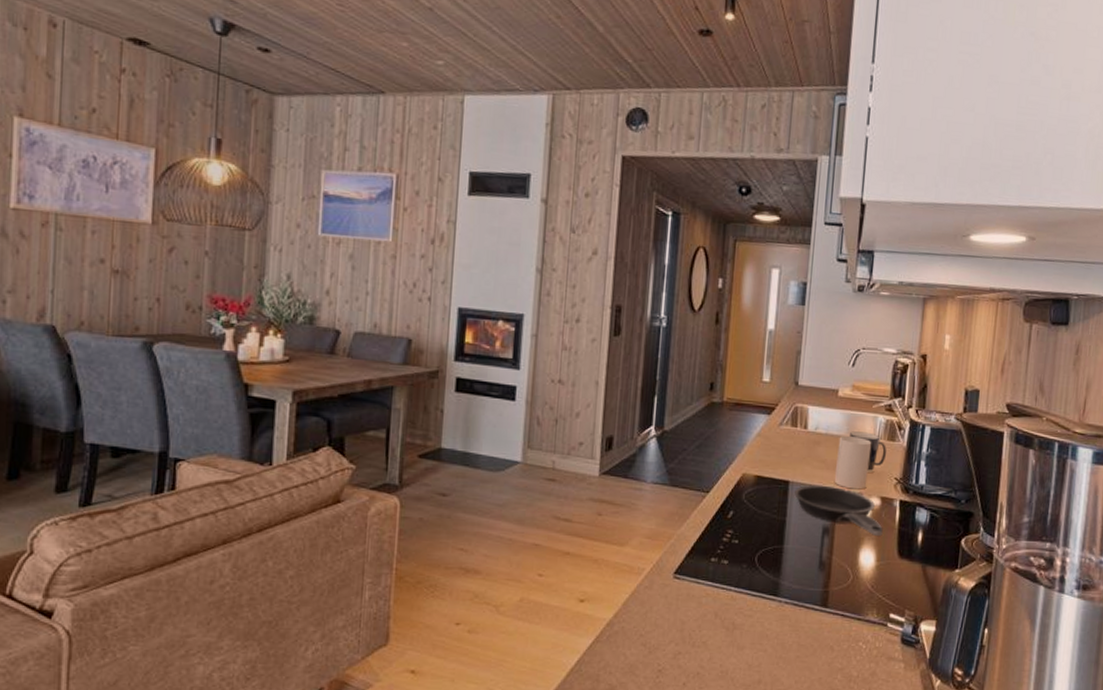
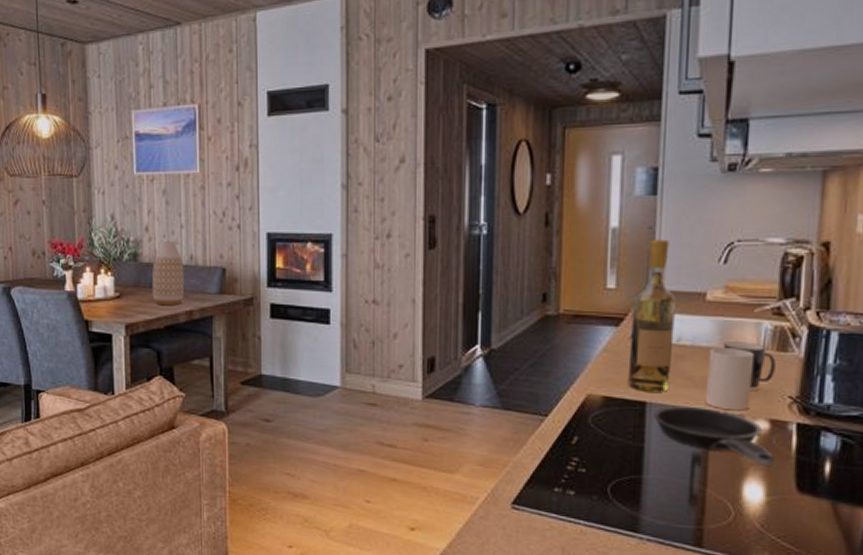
vase: none [327,306,367,374] -> present [151,240,185,306]
bottle: none [775,342,816,473] -> present [627,239,676,392]

